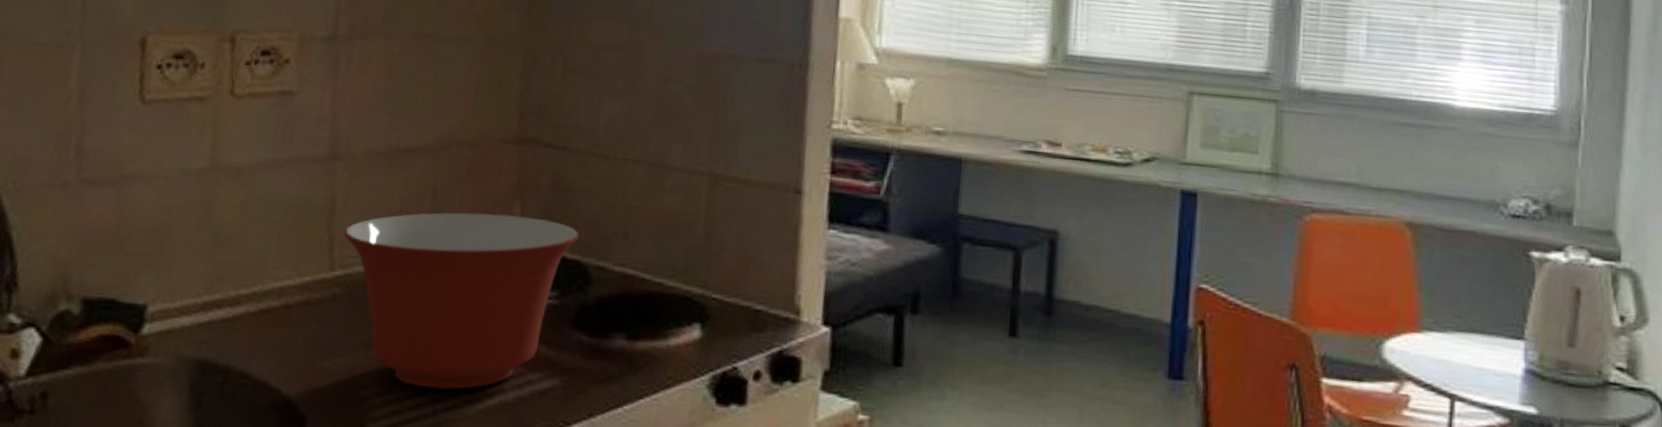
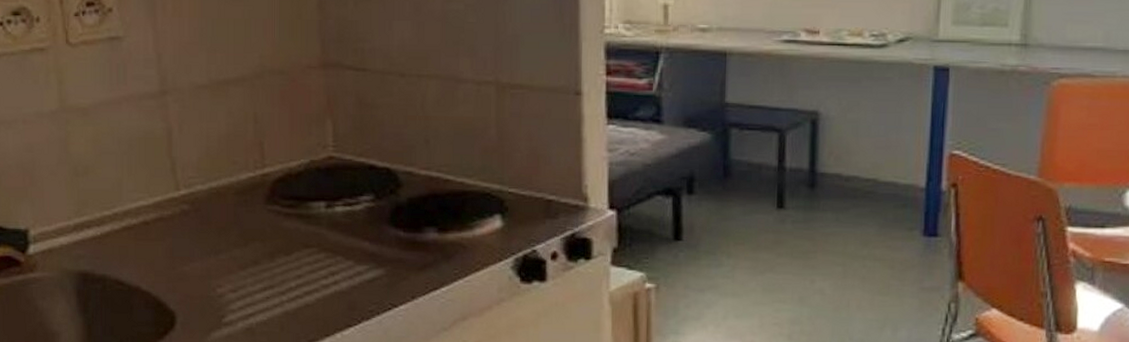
mixing bowl: present [344,212,580,390] -> none [183,132,386,284]

